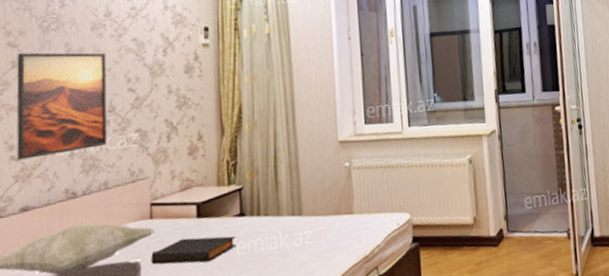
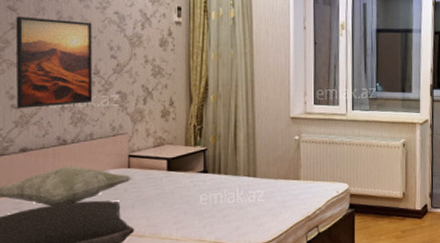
book: present [151,235,236,265] -> none [128,186,200,208]

